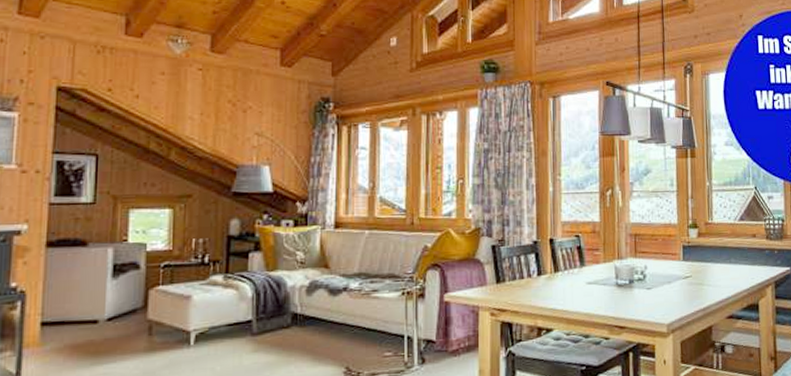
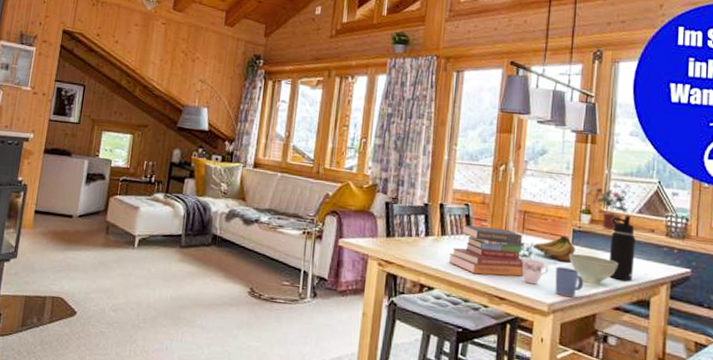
books: none [564,255,641,307] -> present [448,225,524,277]
teacup: none [636,281,664,308] -> present [521,258,548,285]
fruit: none [647,253,687,280] -> present [533,235,575,263]
mug: none [671,284,698,314] -> present [555,266,584,298]
bowl: none [681,268,728,297] -> present [568,253,619,285]
potted flower: none [692,193,732,242] -> present [587,182,632,231]
water bottle: none [717,224,742,289] -> present [608,215,636,282]

